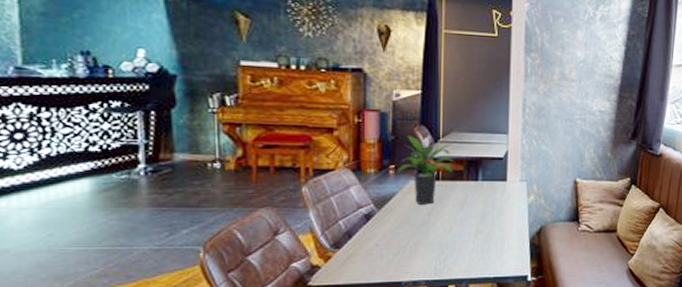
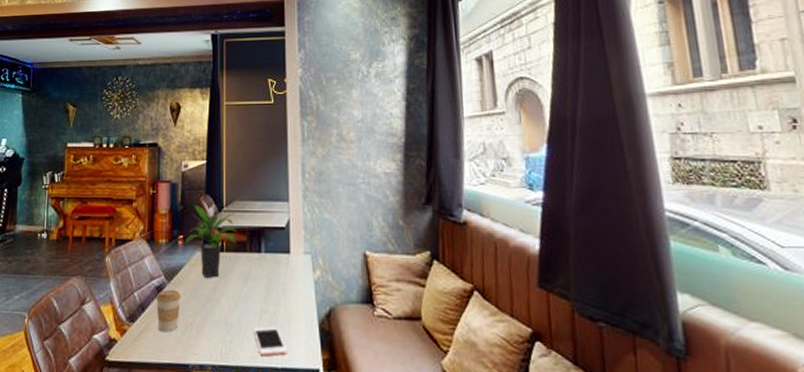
coffee cup: none [365,216,393,255] -> present [156,289,181,332]
cell phone: none [468,244,500,270] -> present [253,326,287,357]

